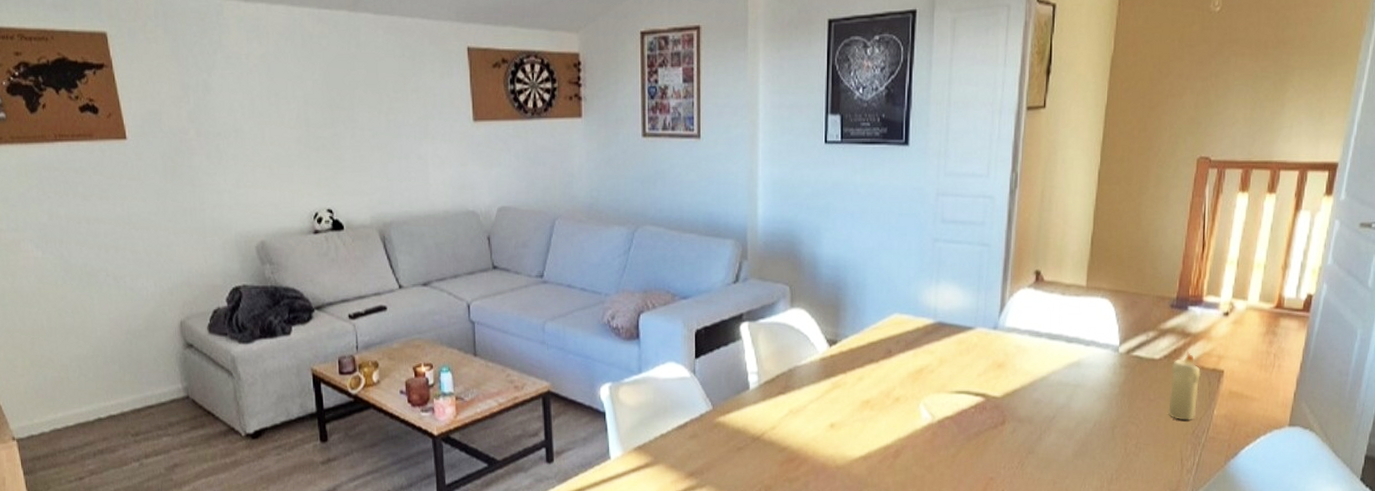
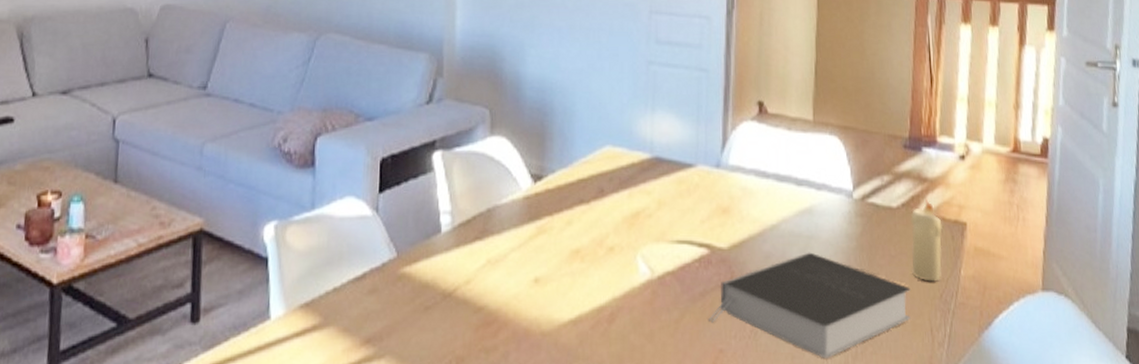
book: none [982,398,1166,483] -> present [709,252,911,358]

